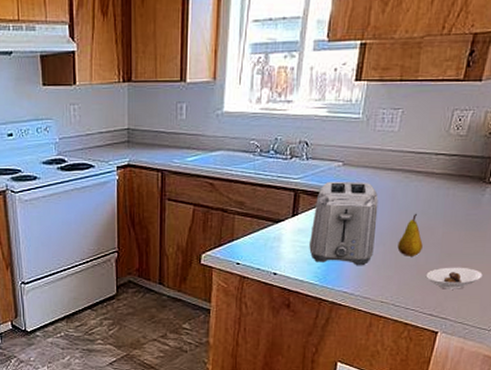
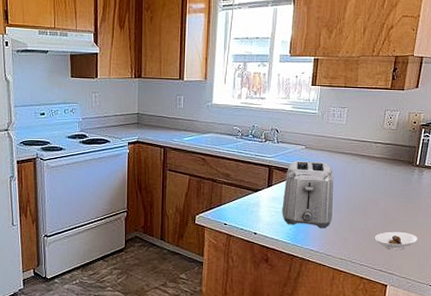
fruit: present [397,213,423,256] -> none [351,187,370,222]

